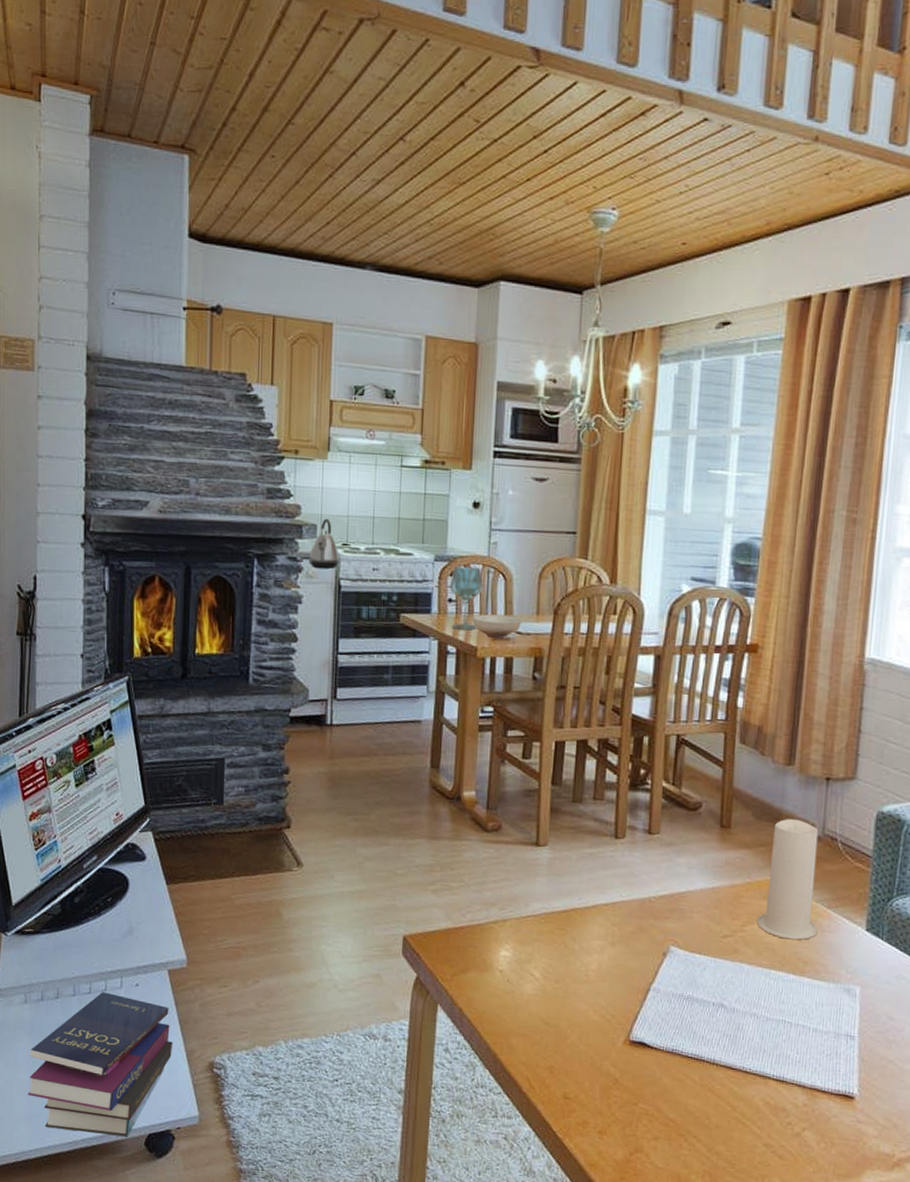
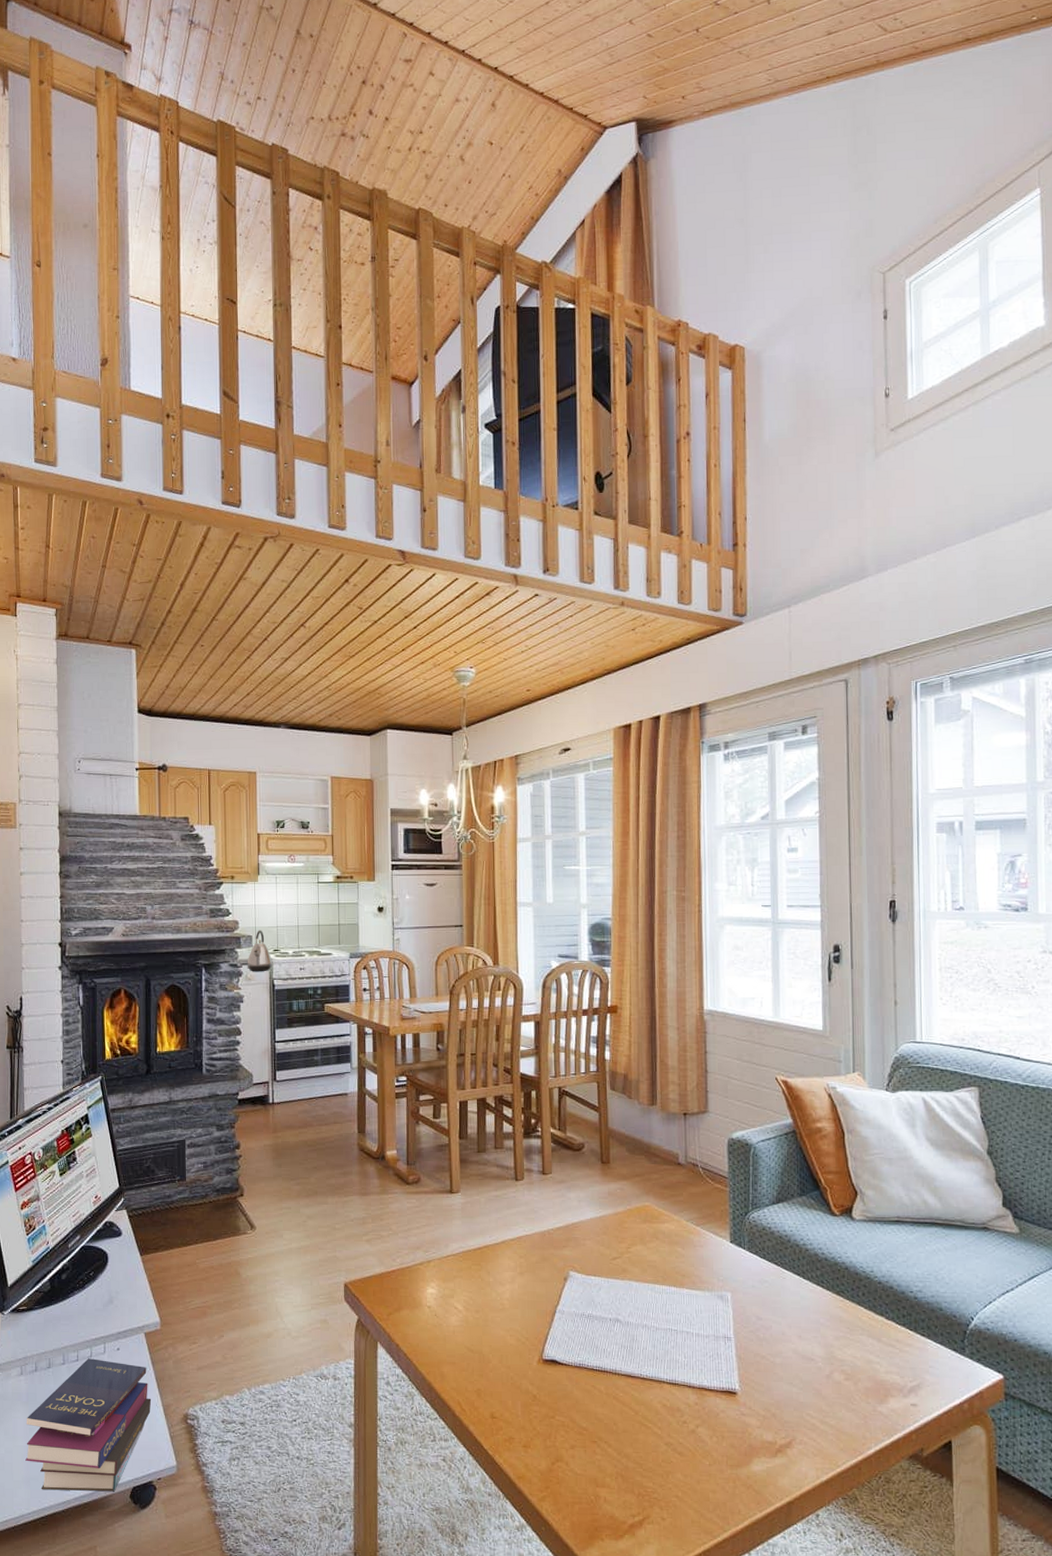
wine glass: present [450,566,483,631] -> none [364,960,391,1014]
bowl: present [472,614,523,638] -> none [383,999,425,1018]
candle: present [757,818,819,941] -> none [639,1150,690,1256]

